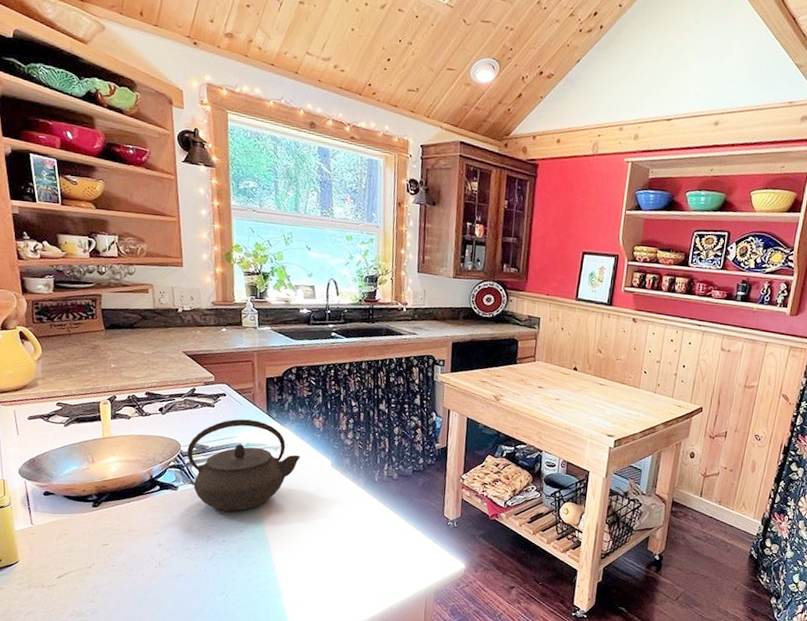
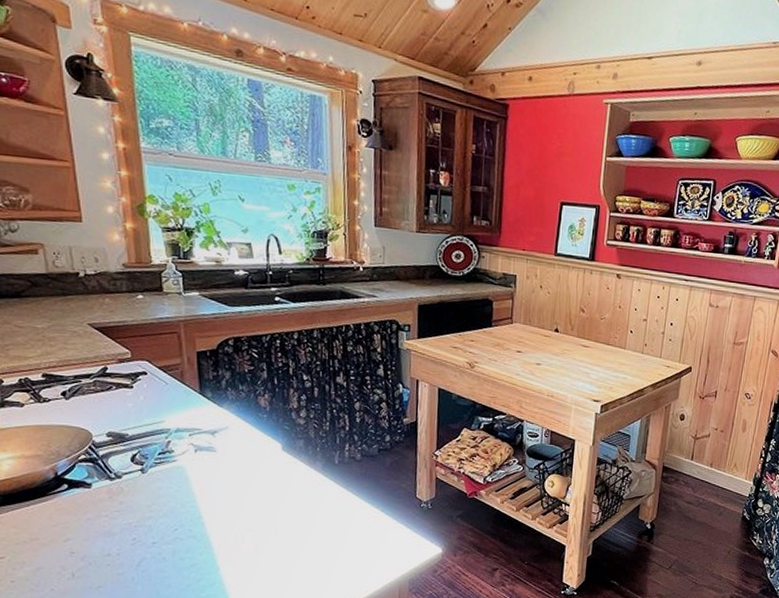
kettle: present [187,419,301,512] -> none [101,400,245,508]

